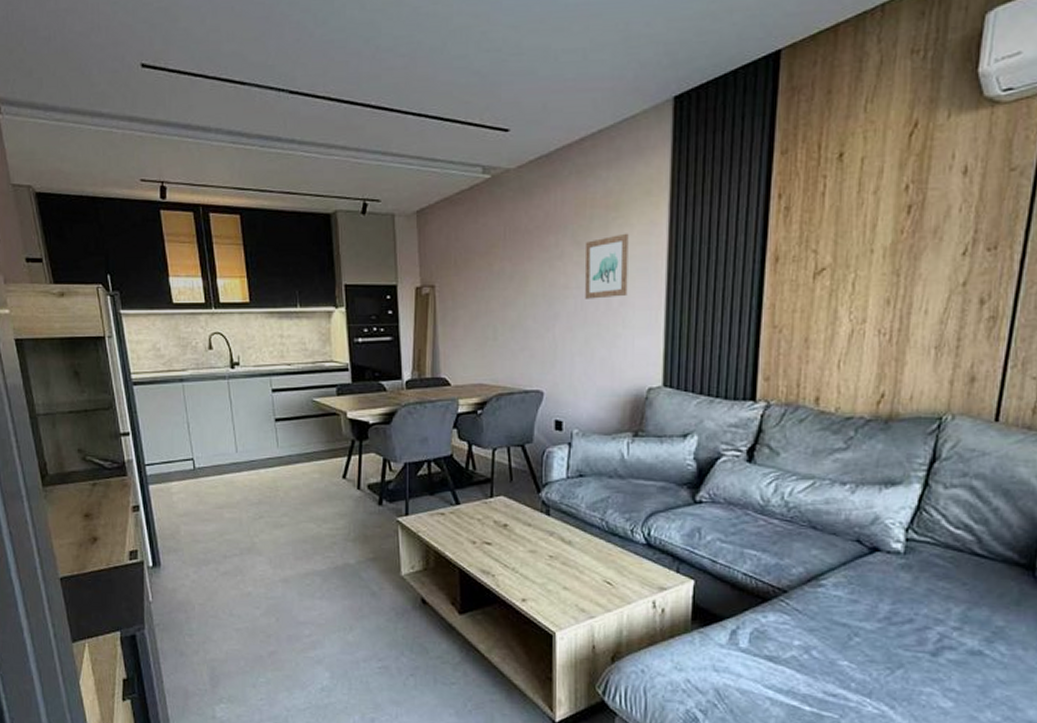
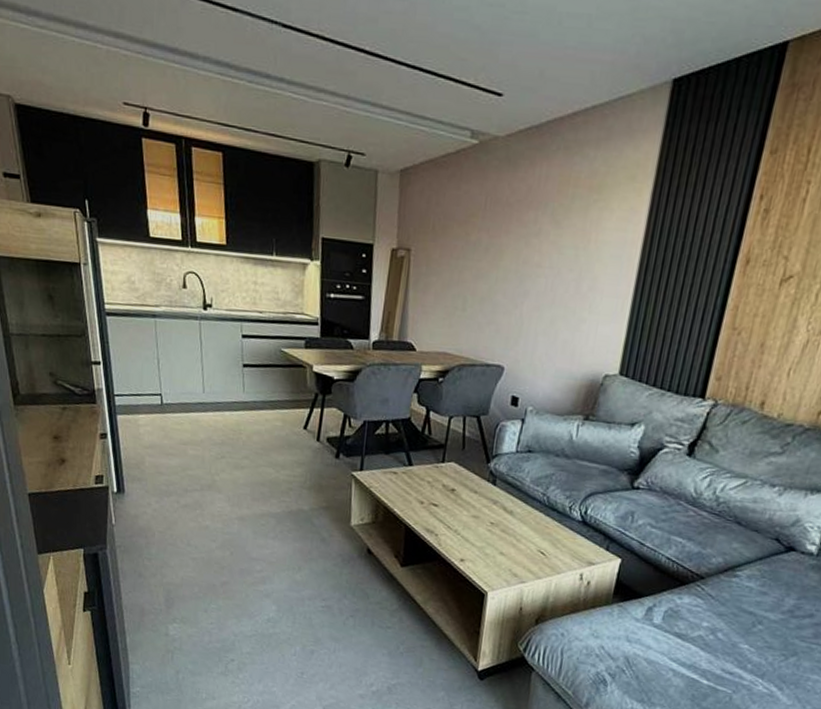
wall art: present [585,233,629,299] -> none [556,217,608,282]

